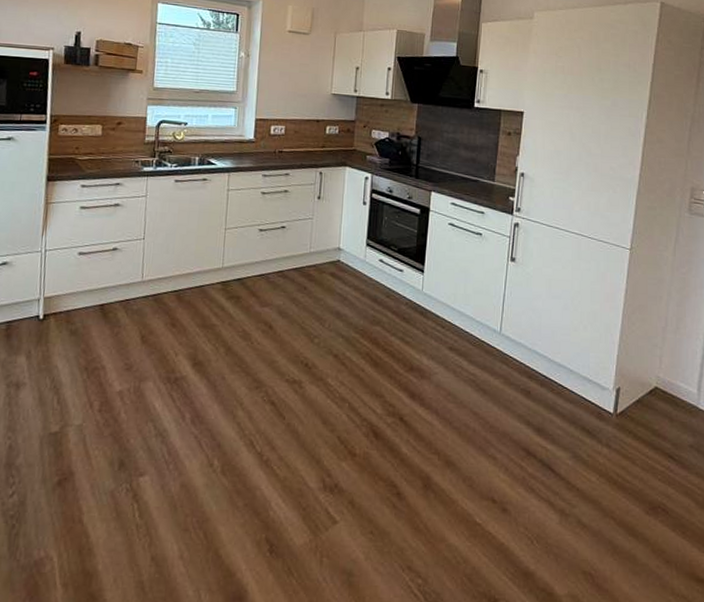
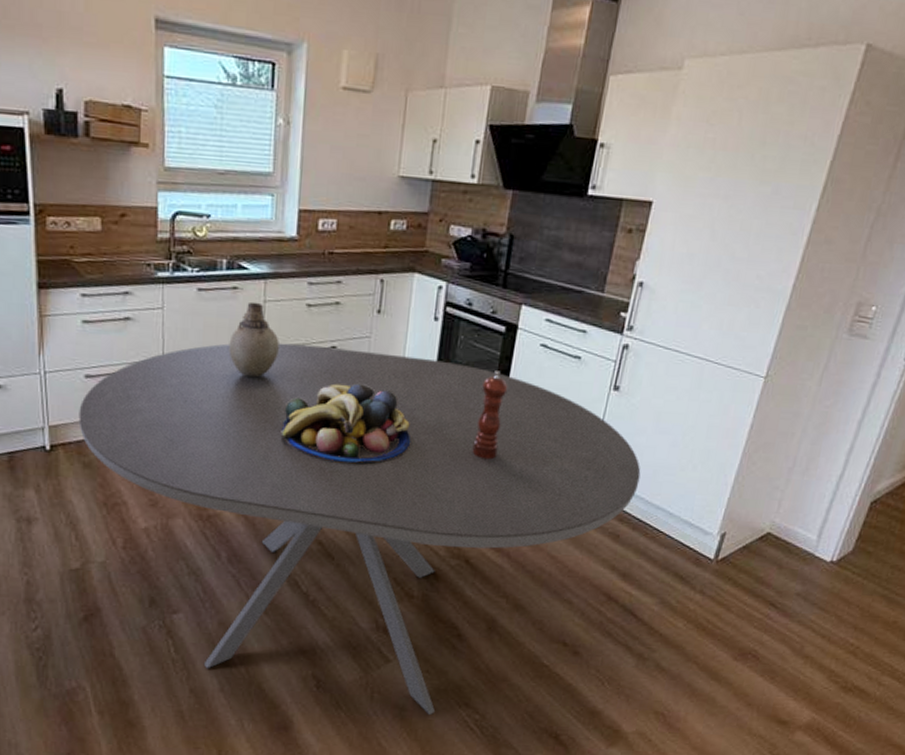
dining table: none [69,224,541,580] -> present [78,343,641,714]
vase: none [198,190,239,254] -> present [228,301,279,378]
fruit bowl: none [239,257,349,328] -> present [280,383,412,464]
pepper mill: none [399,246,426,323] -> present [472,371,508,460]

